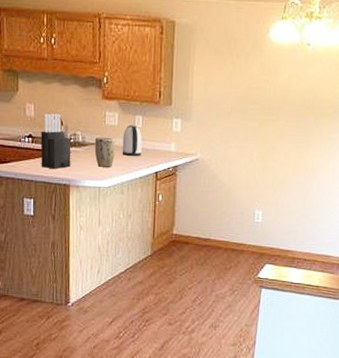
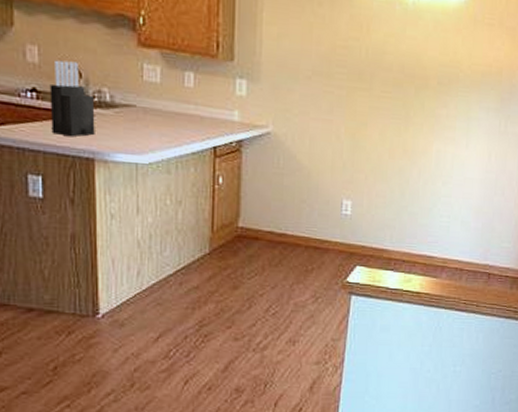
plant pot: present [94,137,115,167] -> none [128,96,158,138]
kettle: present [122,124,142,156] -> none [167,82,194,125]

